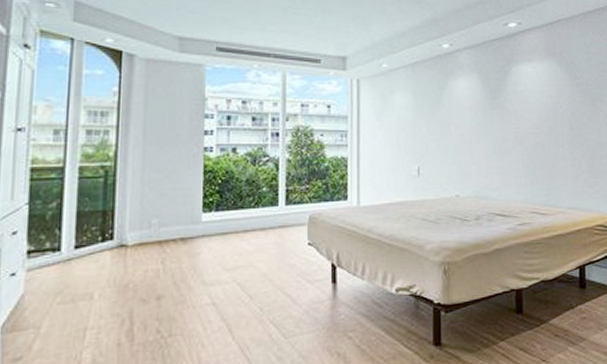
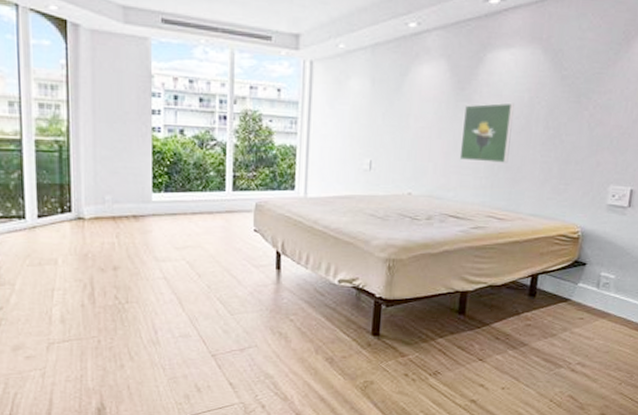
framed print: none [498,108,542,162] -> present [459,102,514,163]

